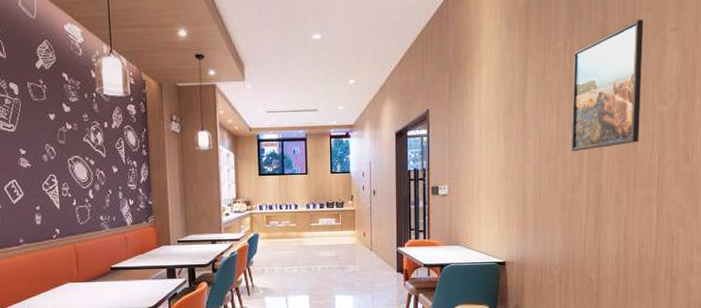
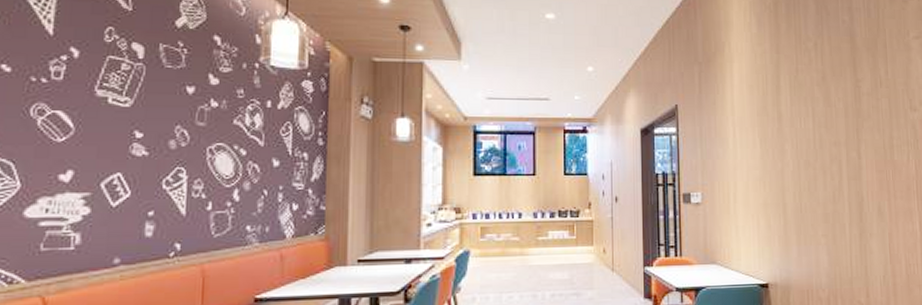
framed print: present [571,19,644,152] -> none [824,25,895,158]

